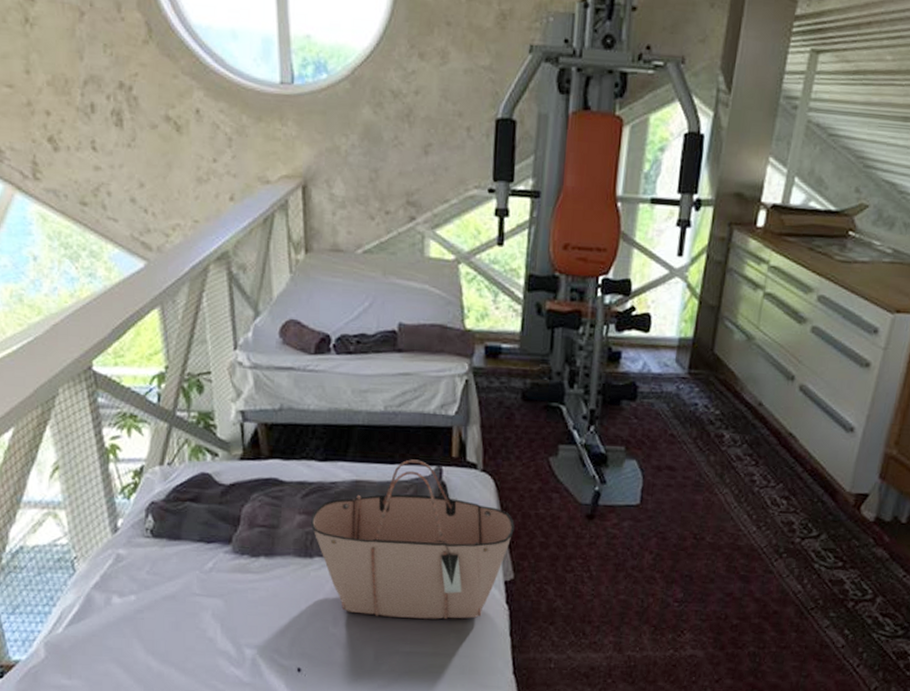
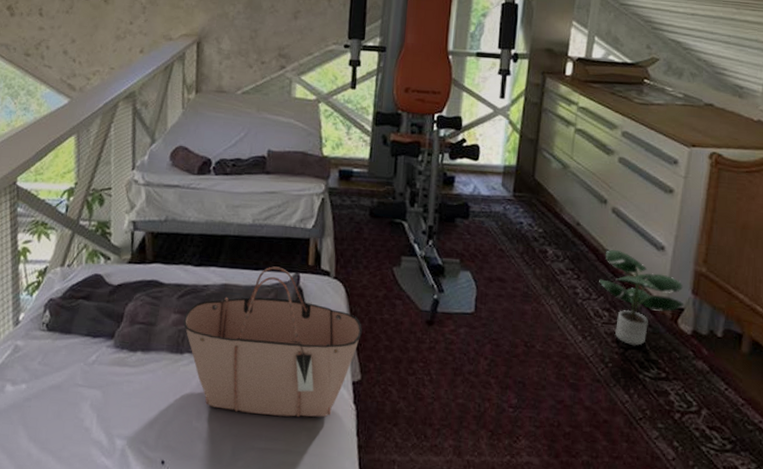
potted plant: none [779,431,870,535] -> present [599,249,685,346]

